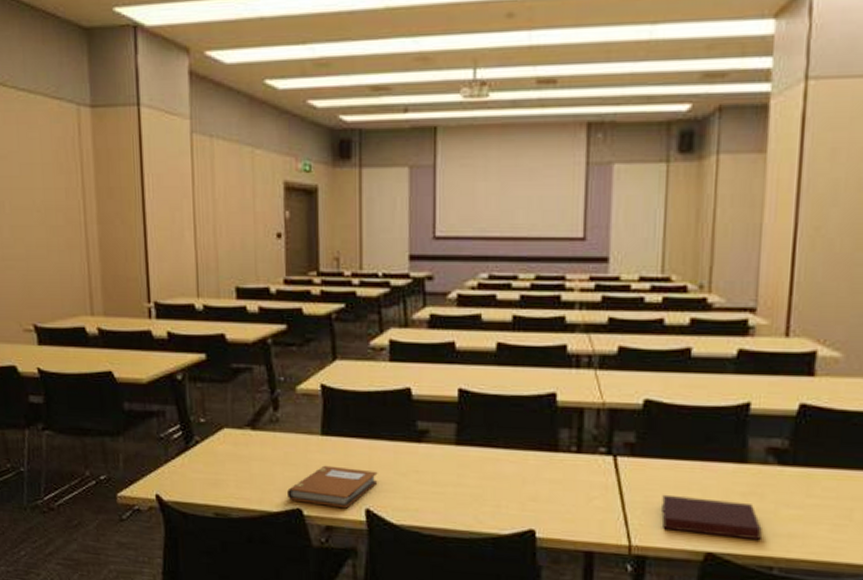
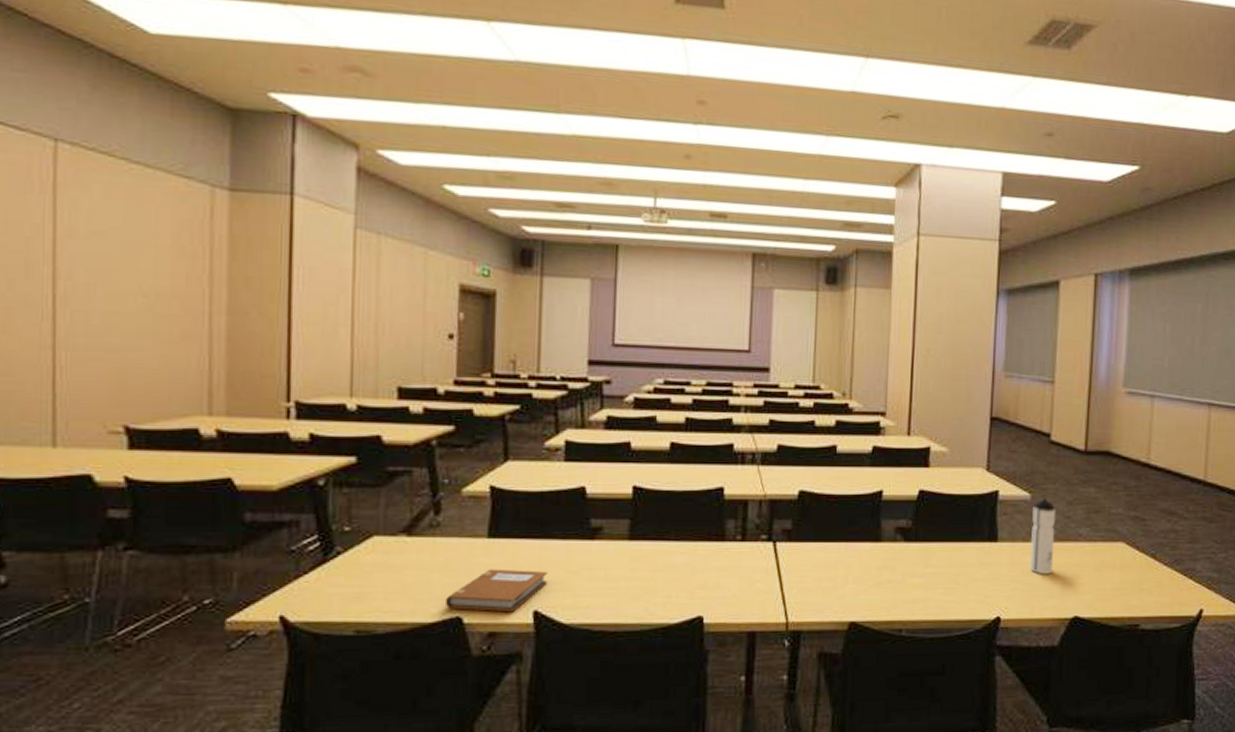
notebook: present [661,494,762,541] -> none [813,573,893,608]

